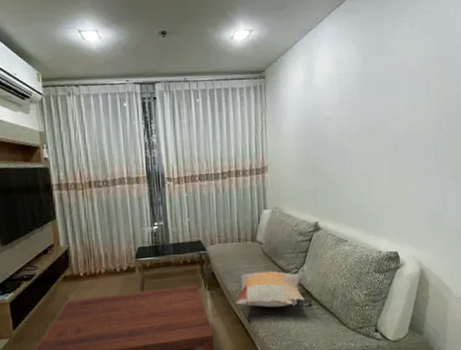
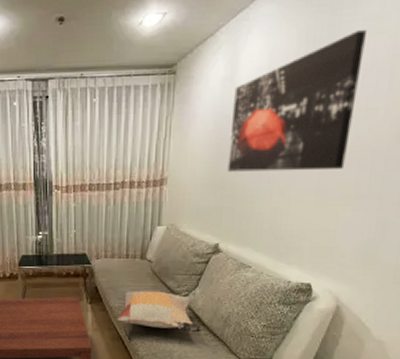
wall art: none [314,46,407,159] -> present [227,30,367,172]

